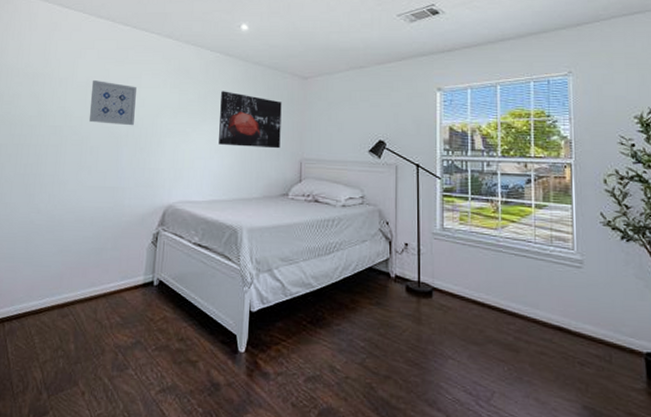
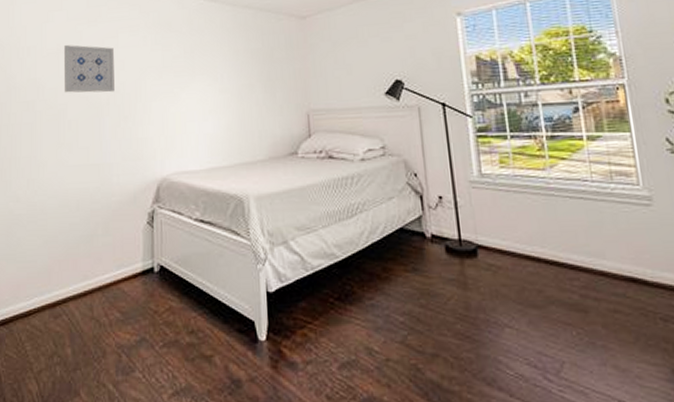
wall art: present [219,91,282,149] -> none [209,41,283,104]

